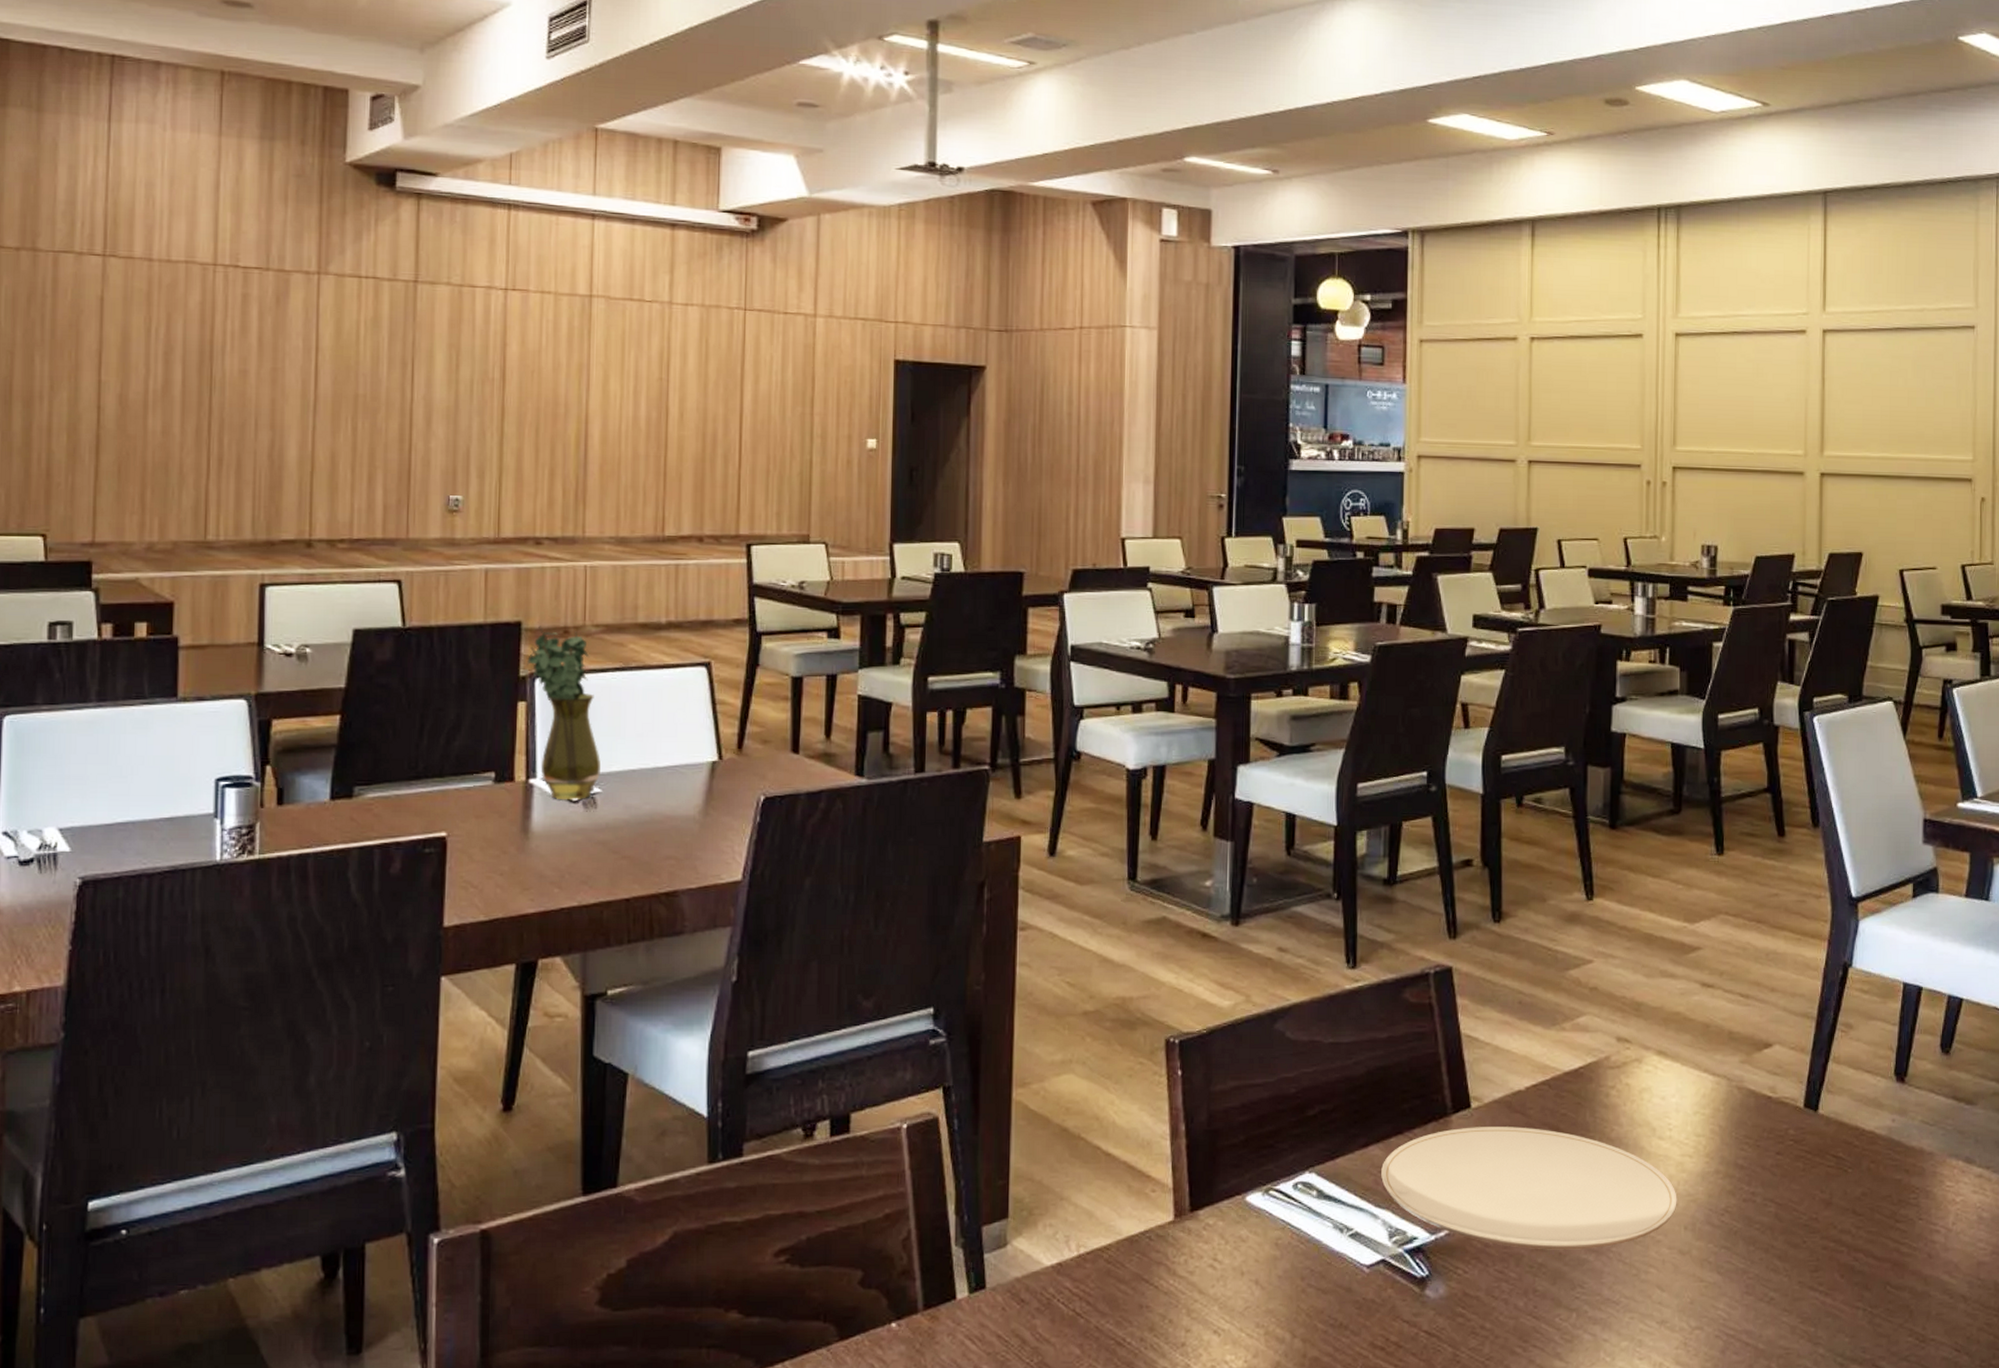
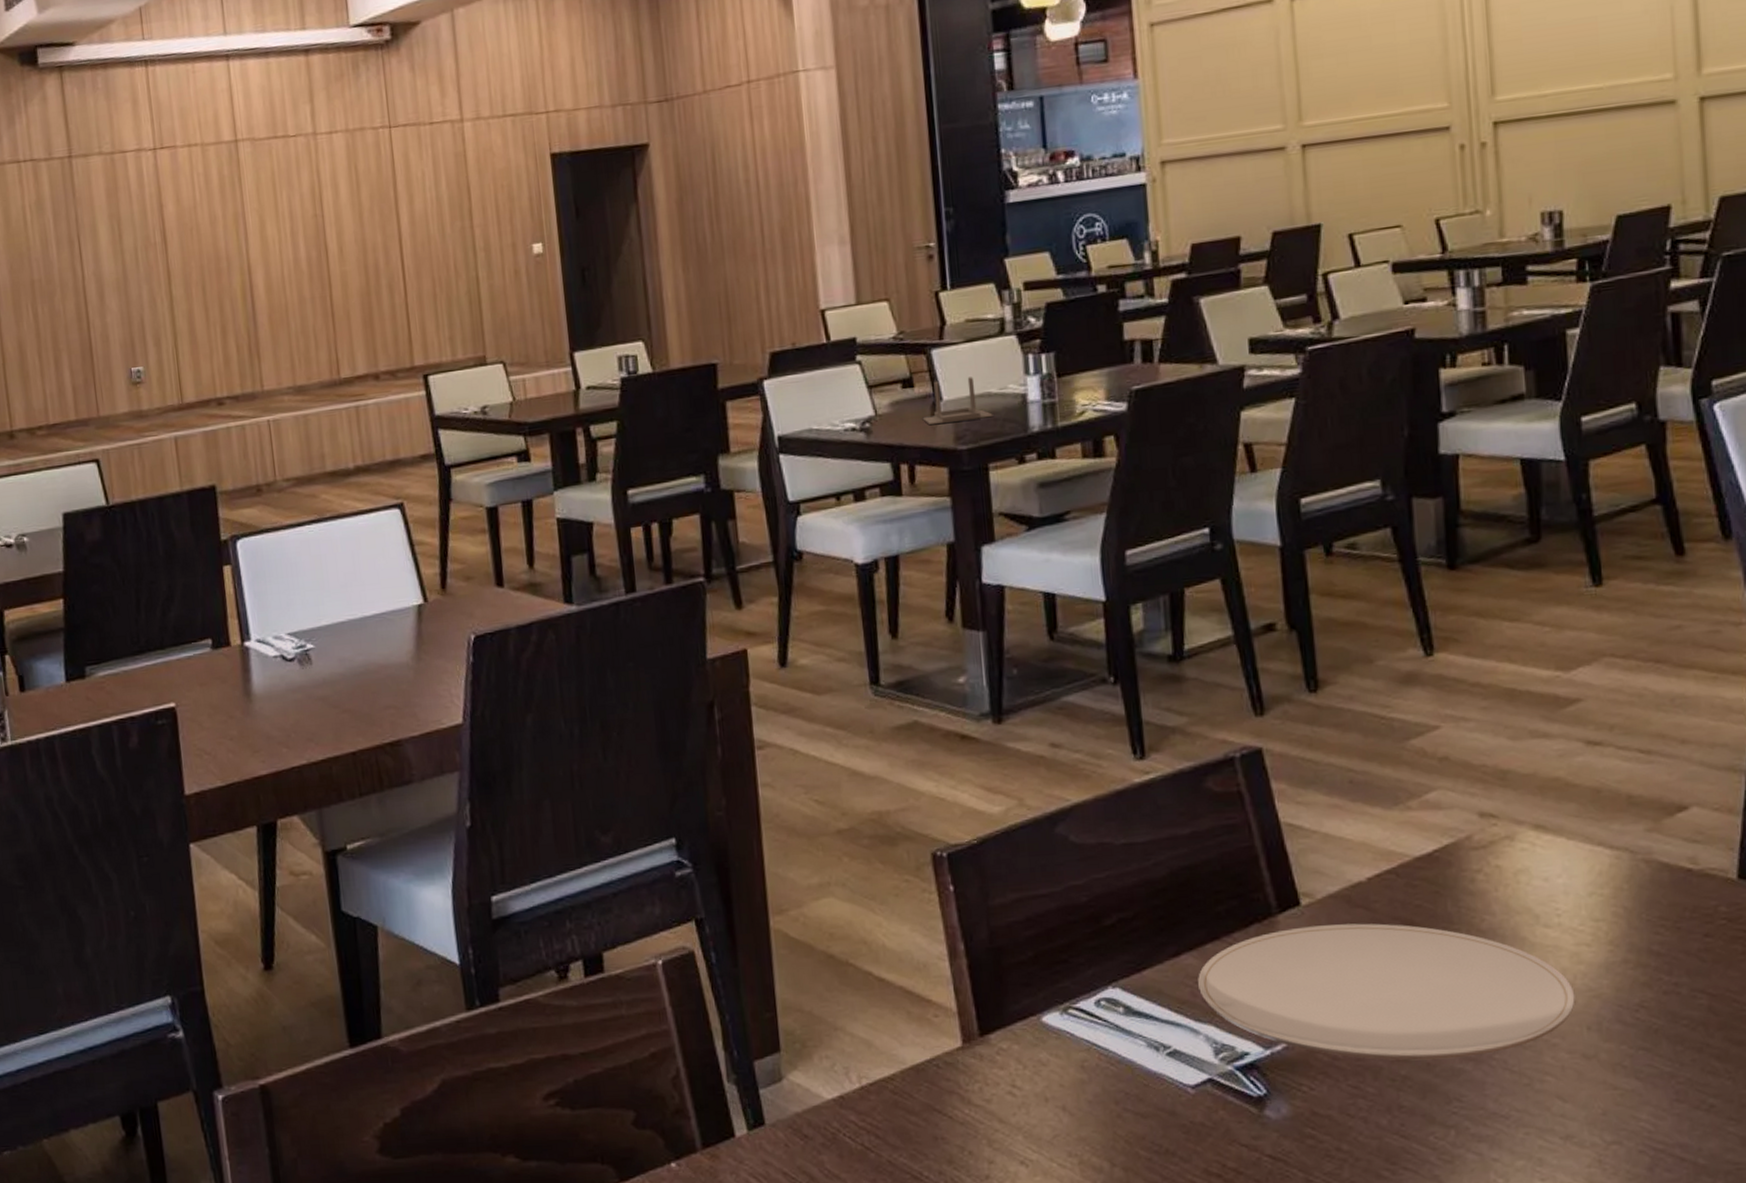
vase: present [527,626,601,799] -> none [226,487,311,659]
napkin holder: none [1199,615,1259,654] -> present [922,377,993,426]

